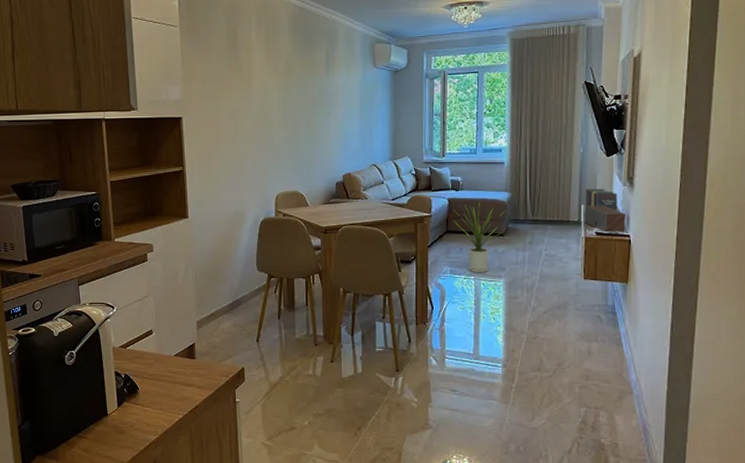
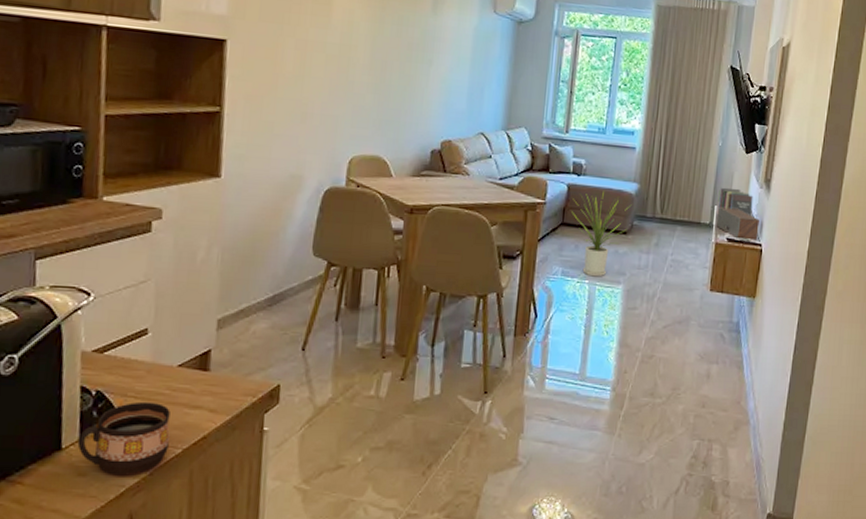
cup: none [117,381,174,434] -> present [77,401,170,476]

